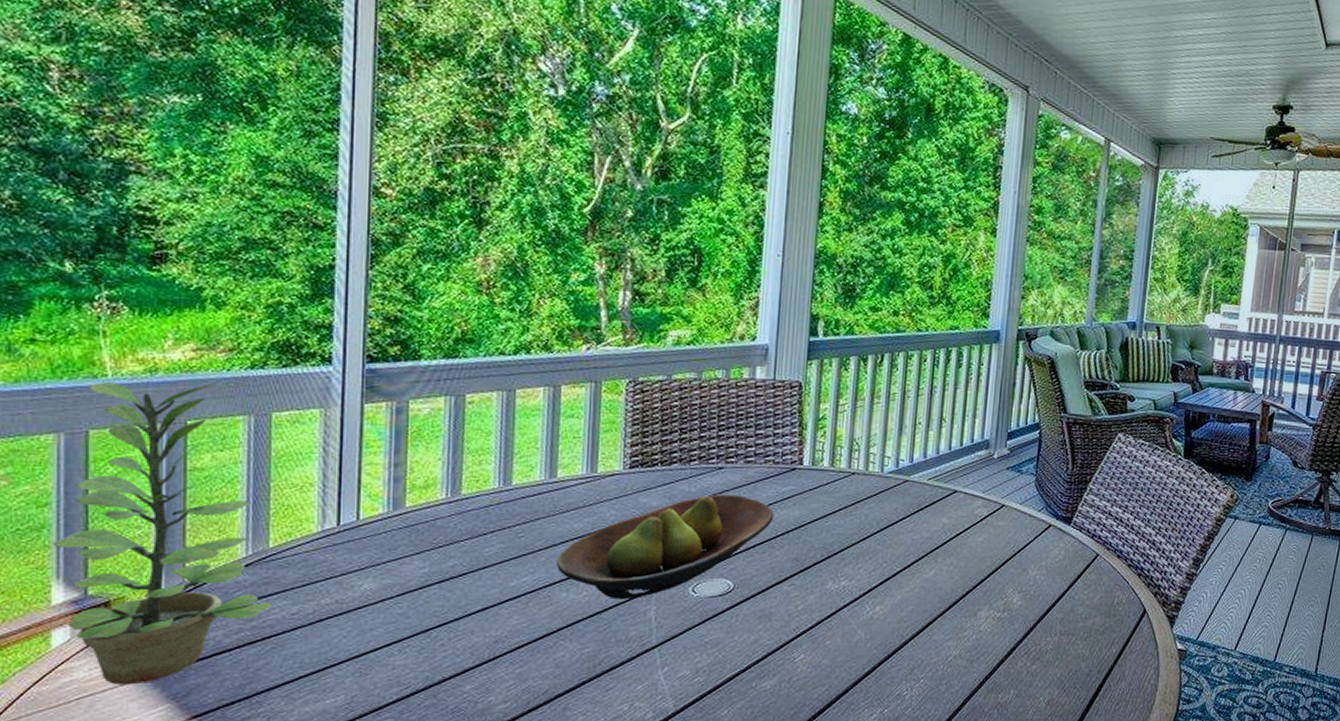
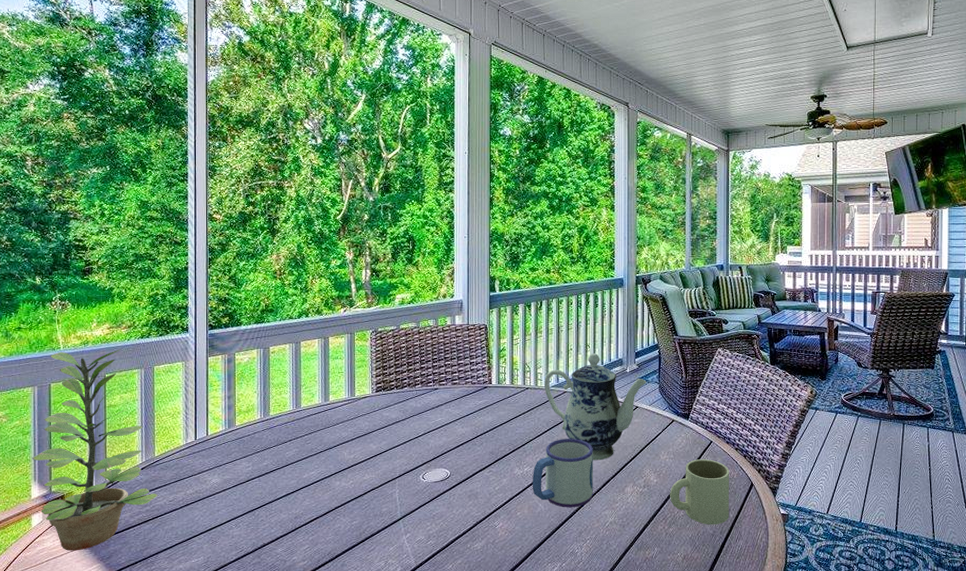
fruit bowl: present [557,494,774,600] -> none [332,408,474,486]
mug: none [850,544,939,636] -> present [532,439,593,508]
teapot: none [877,430,1020,575] -> present [544,353,647,461]
mug: none [1036,577,1118,662] -> present [670,459,730,525]

